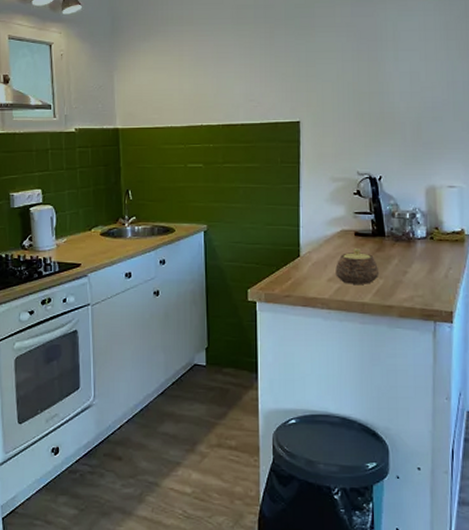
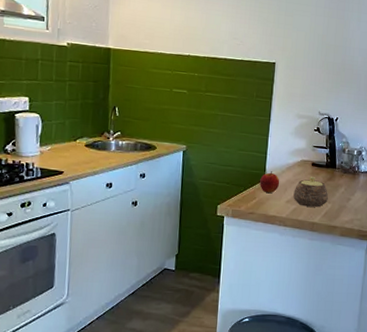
apple: none [294,246,318,271] -> present [260,171,280,193]

